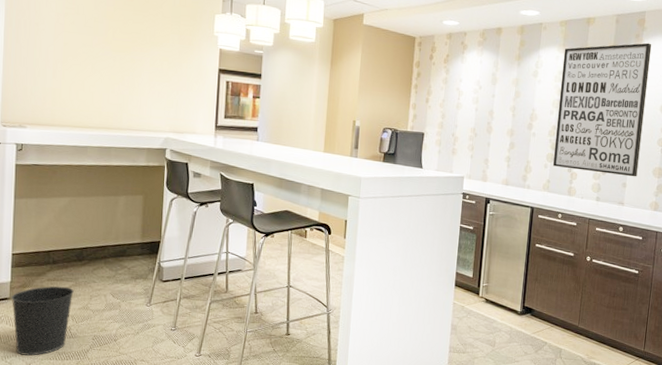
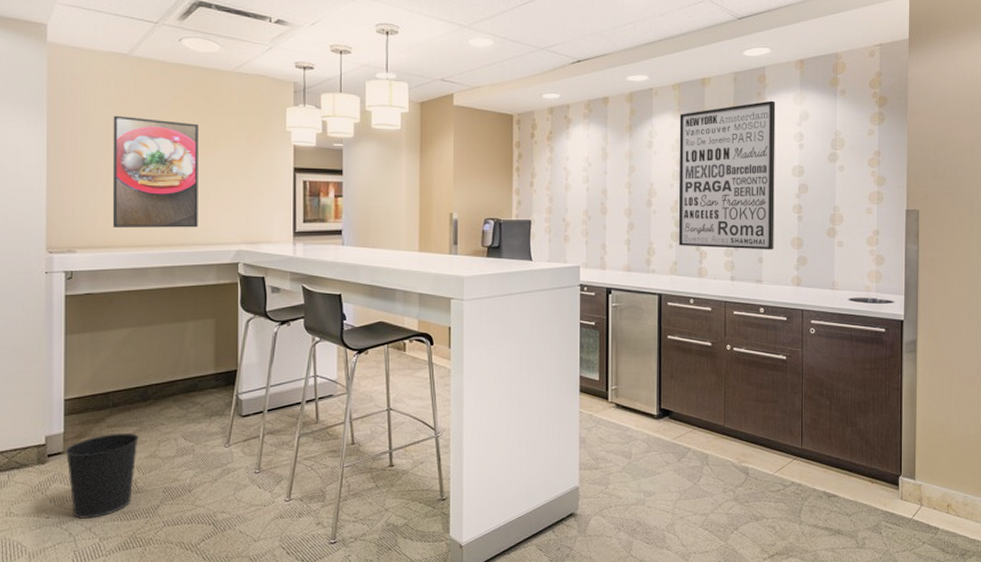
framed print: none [58,9,137,115] -> present [112,115,199,228]

